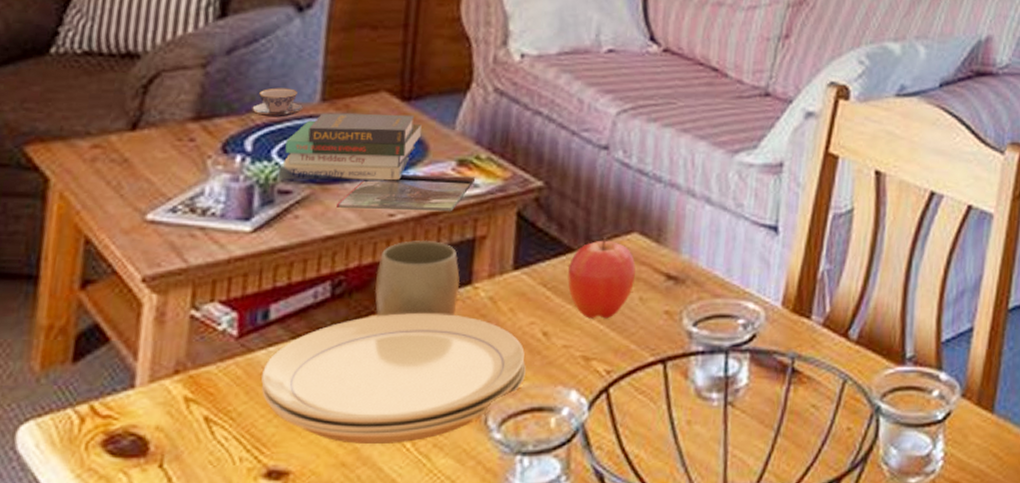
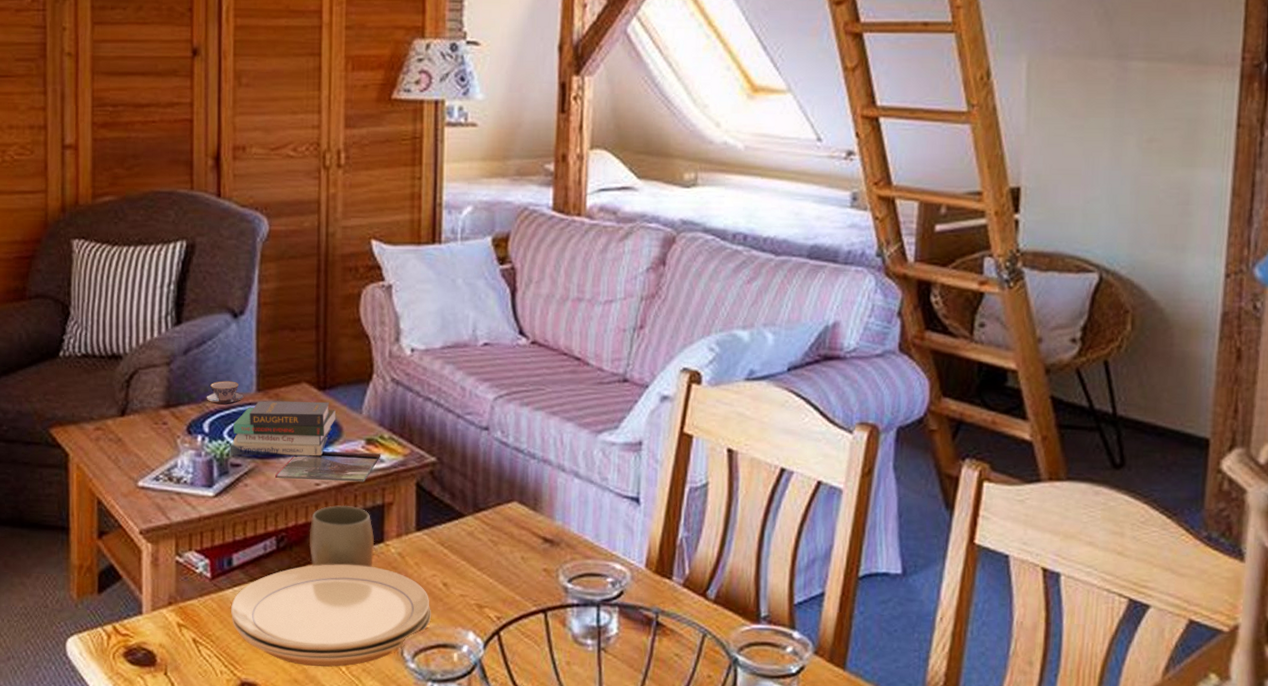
apple: present [567,237,636,319] -> none [461,505,517,574]

